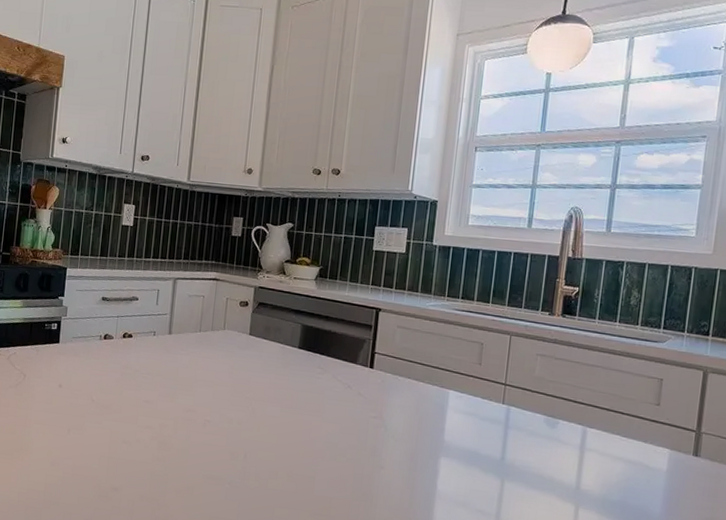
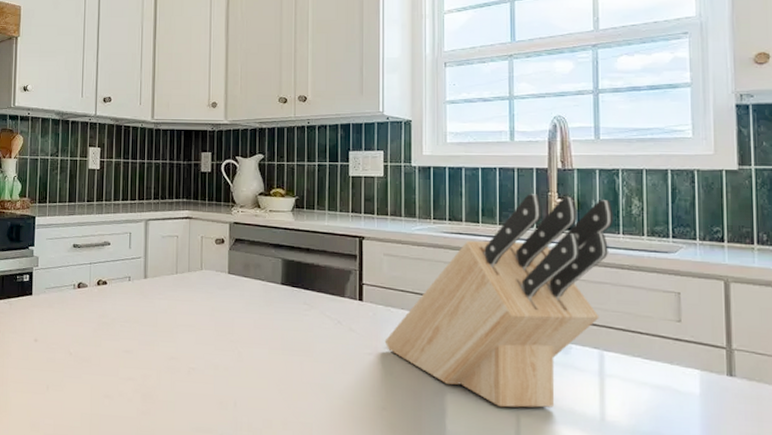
knife block: none [389,279,614,475] -> present [384,194,613,408]

